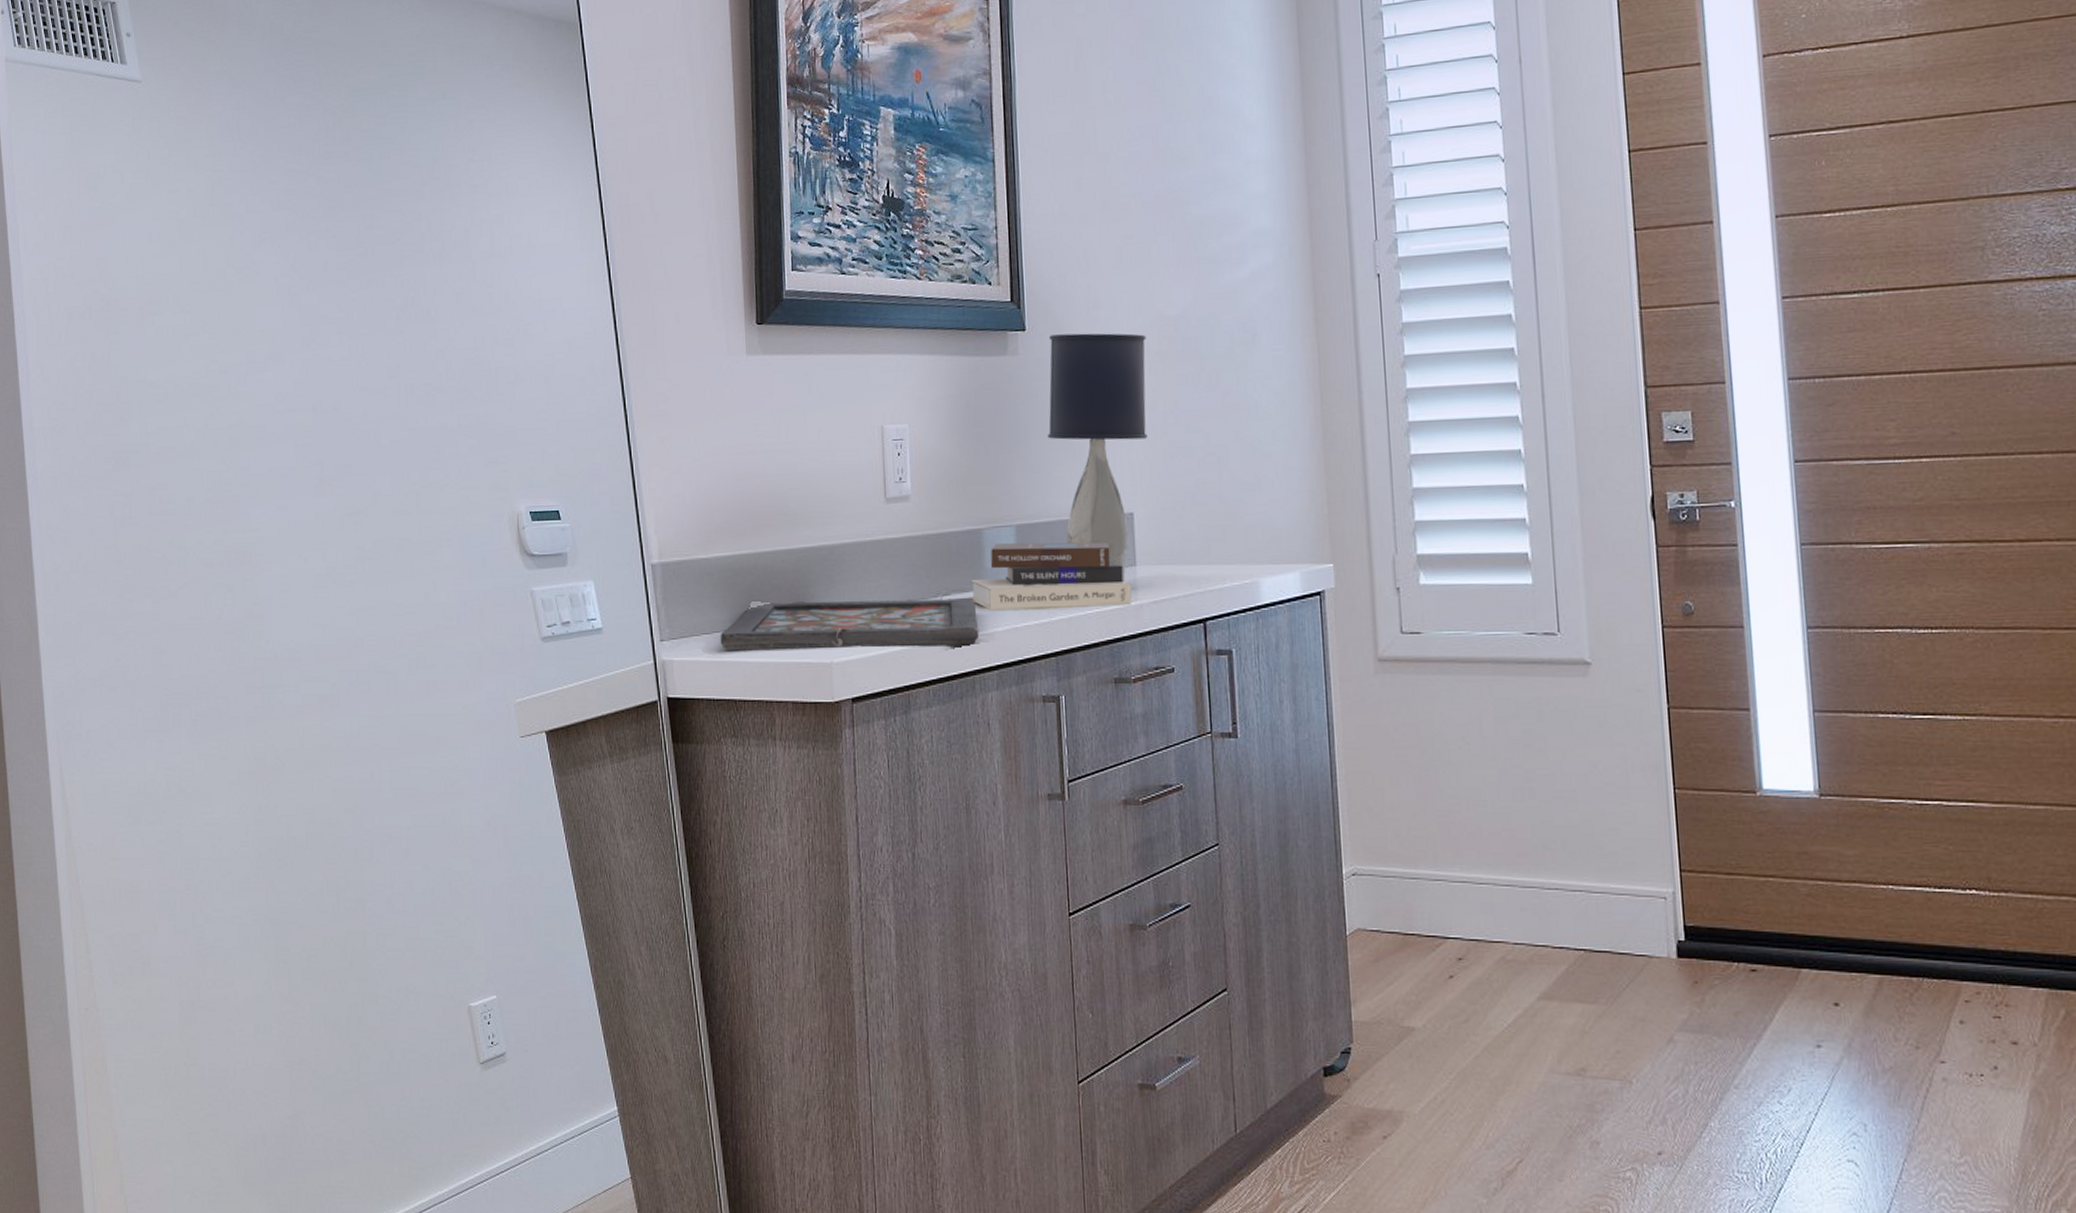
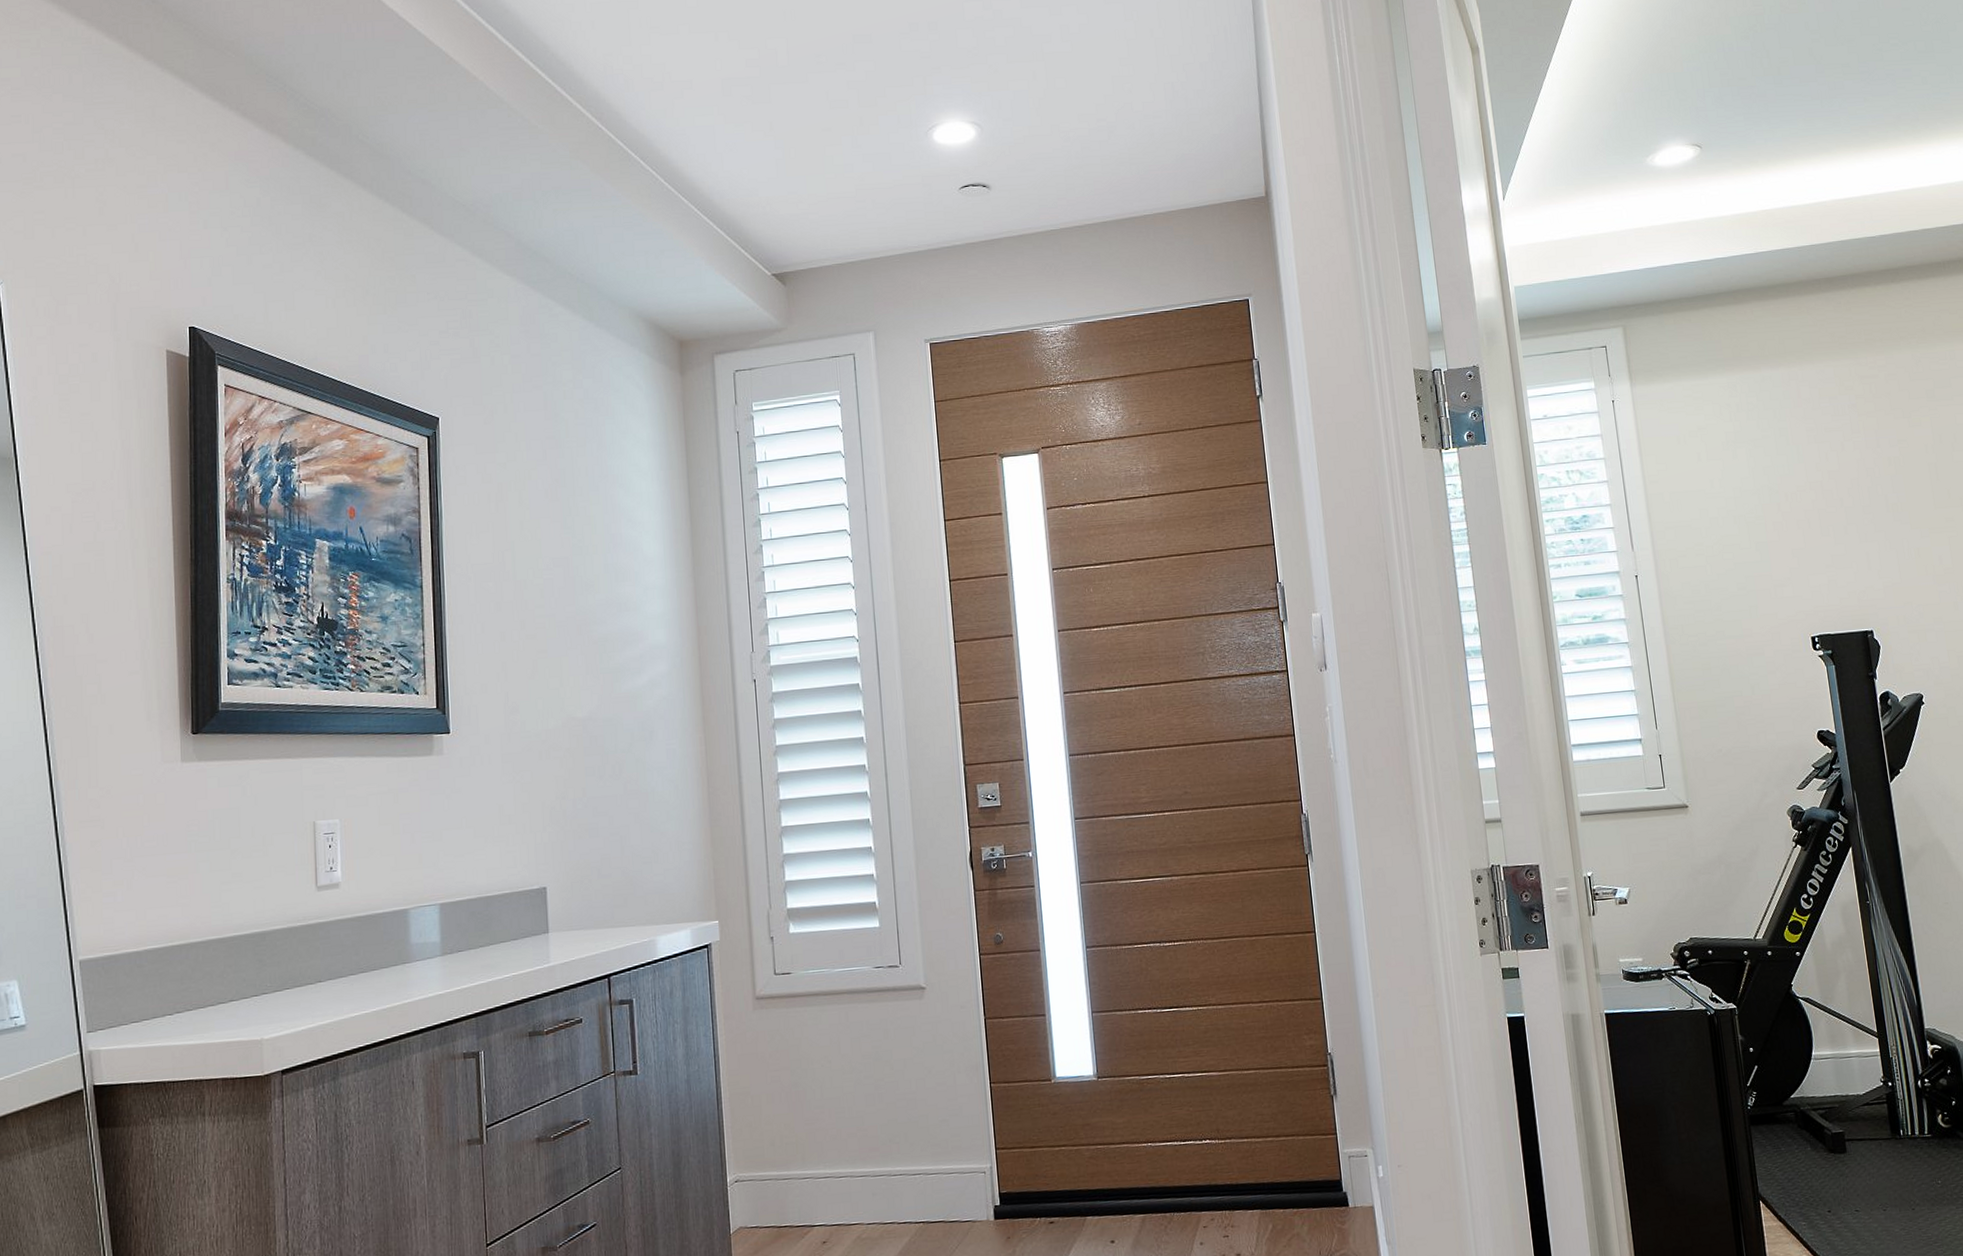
decorative tray: present [720,597,980,650] -> none [149,970,405,1036]
books: present [970,541,1132,611] -> none [396,913,545,981]
table lamp: present [1047,333,1148,583] -> none [469,733,559,949]

